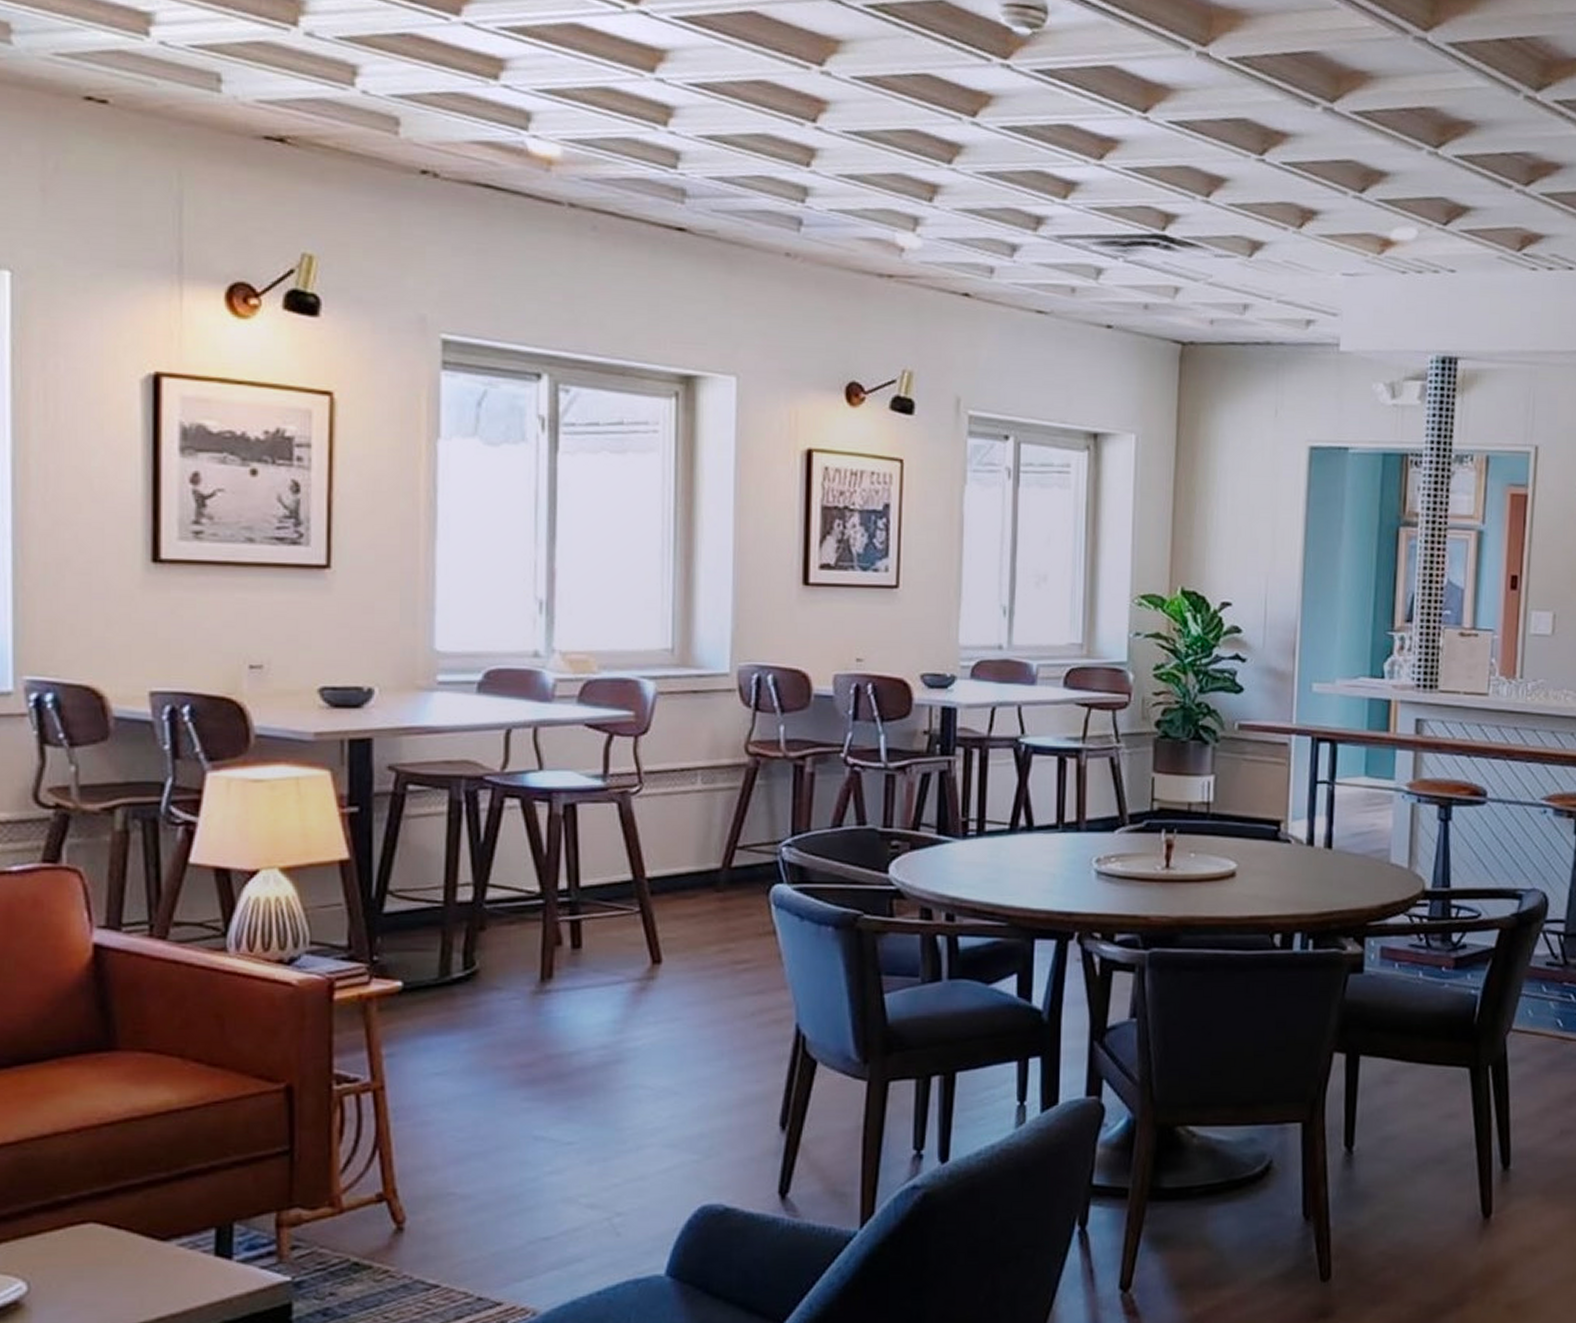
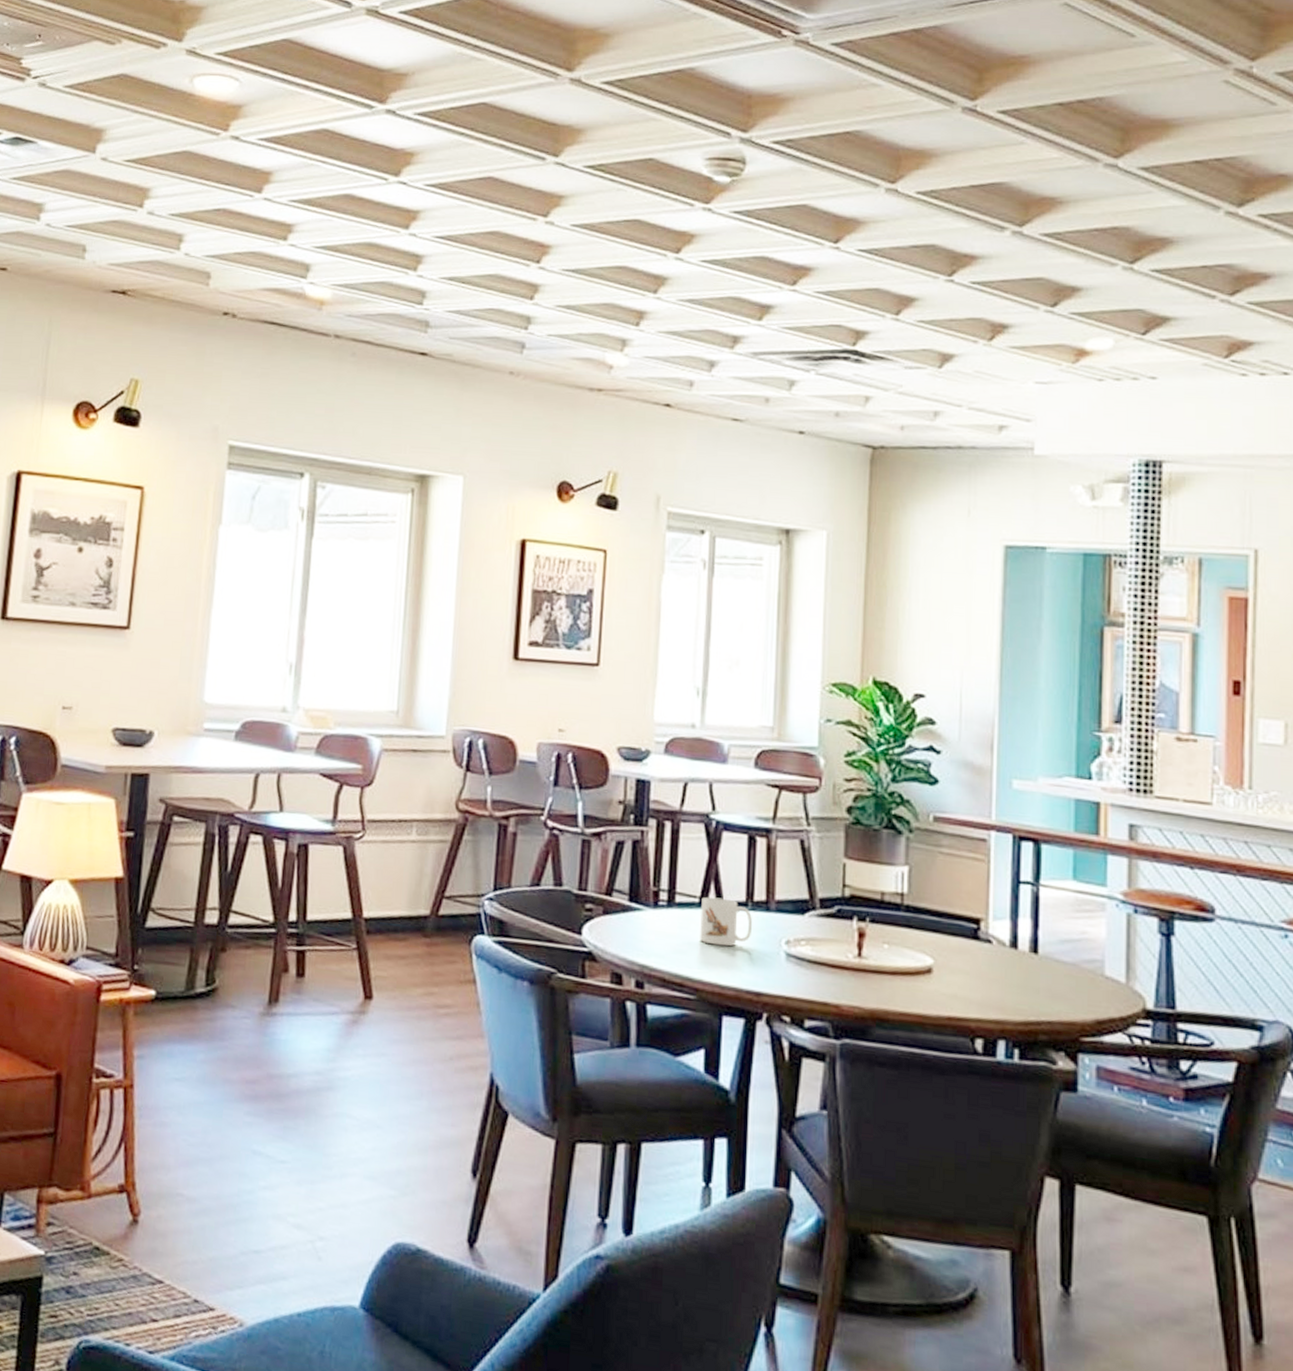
mug: none [1011,822,1064,870] -> present [700,896,753,947]

